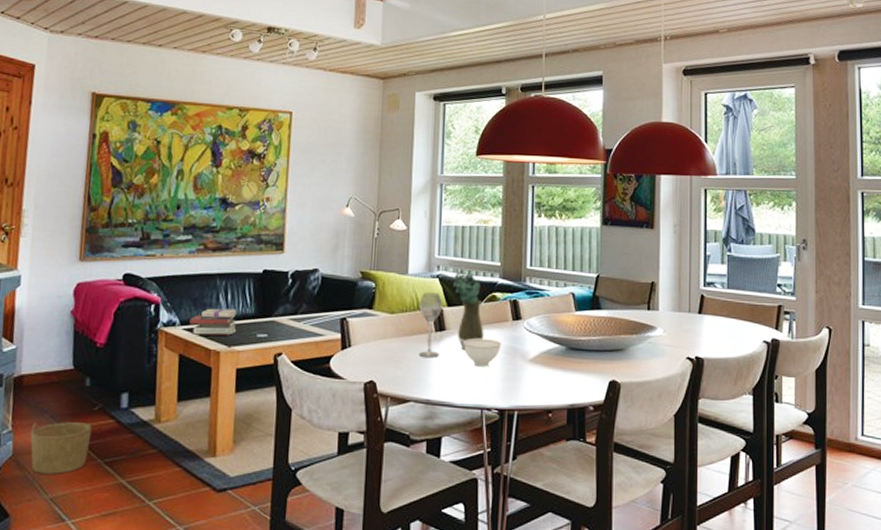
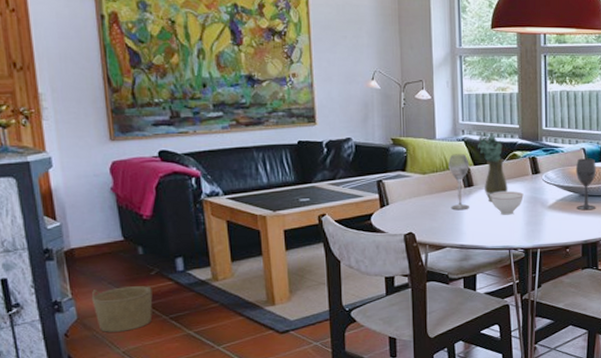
books: present [189,308,237,336] -> none [232,178,280,203]
wine glass: none [562,304,587,368] -> present [575,158,596,211]

